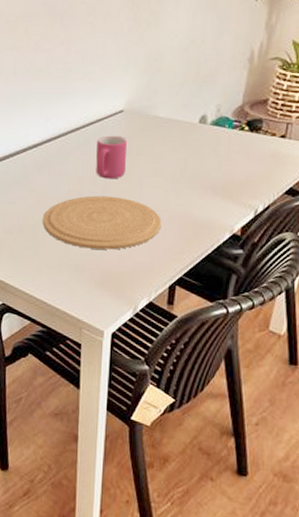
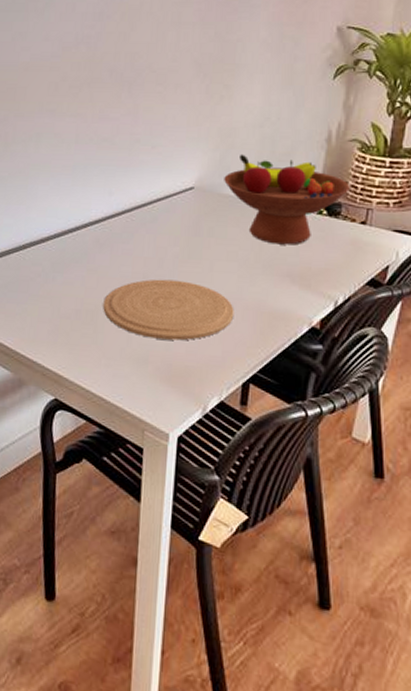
mug: present [96,135,127,179] -> none [163,214,197,262]
fruit bowl: none [151,77,271,160] -> present [224,154,350,245]

